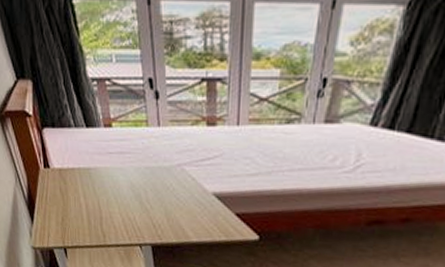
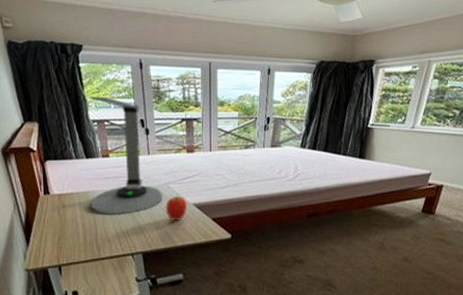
desk lamp: none [86,46,175,199] -> present [89,96,162,216]
apple: none [178,181,205,212] -> present [165,195,187,221]

